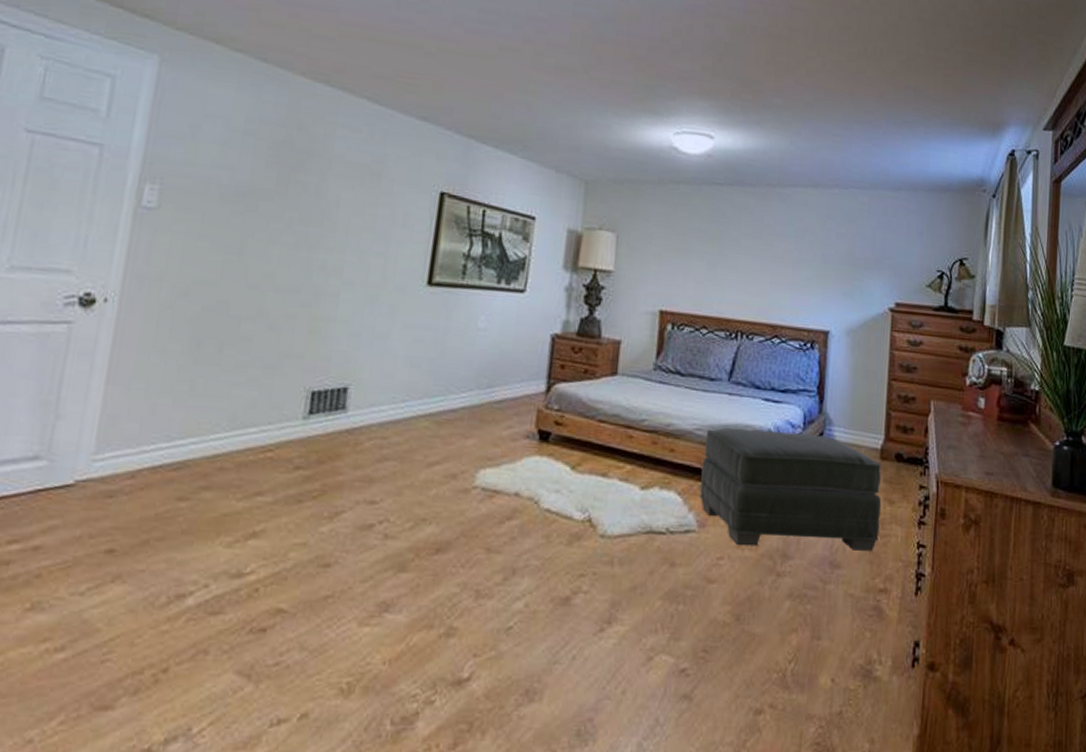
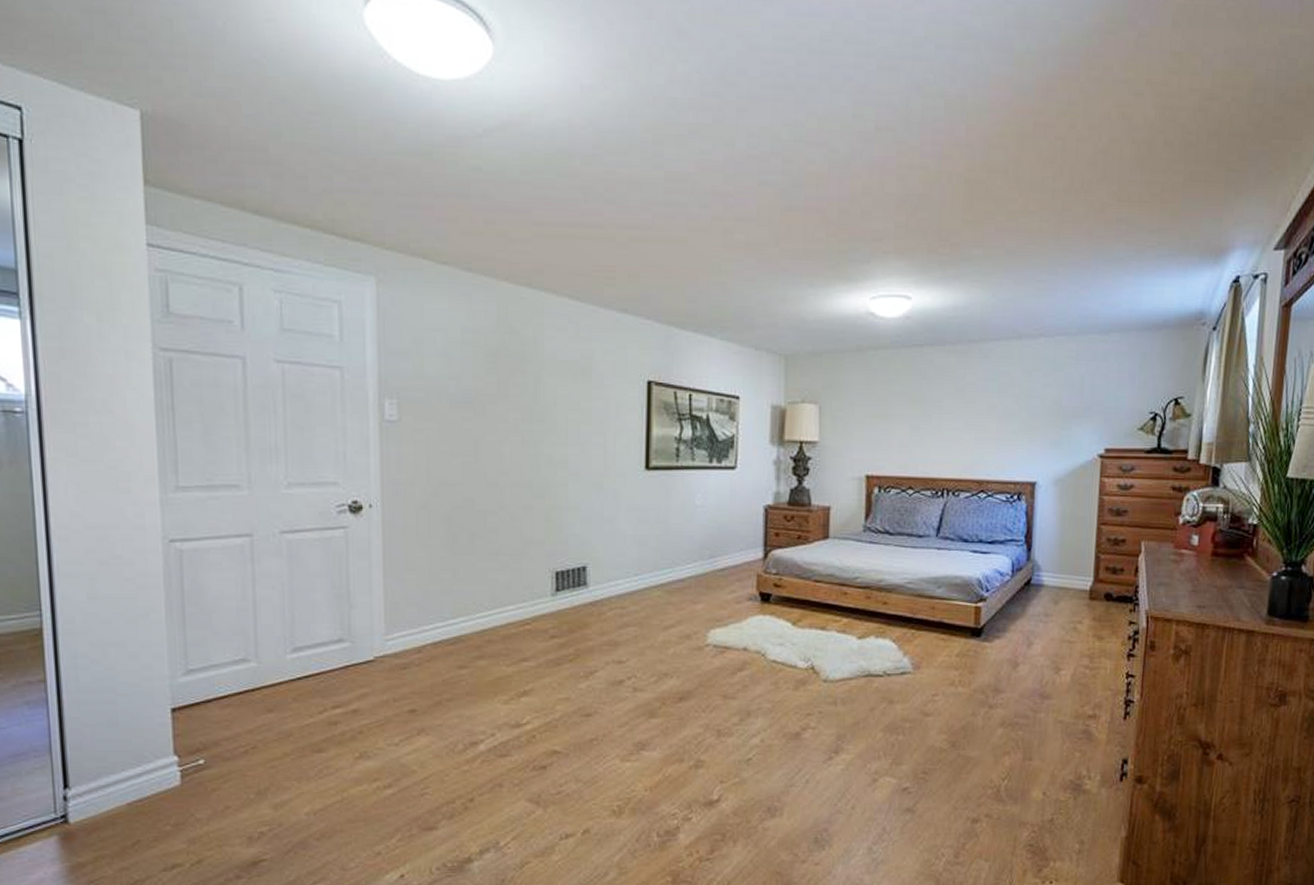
ottoman: present [698,428,882,551] -> none [912,579,1091,683]

